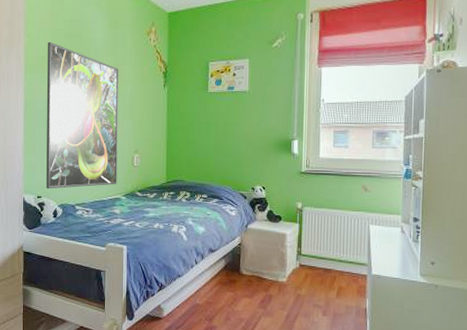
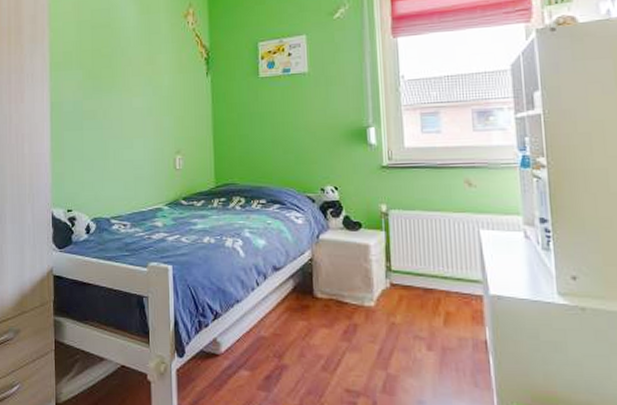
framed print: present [46,41,119,189] -> none [73,34,157,201]

